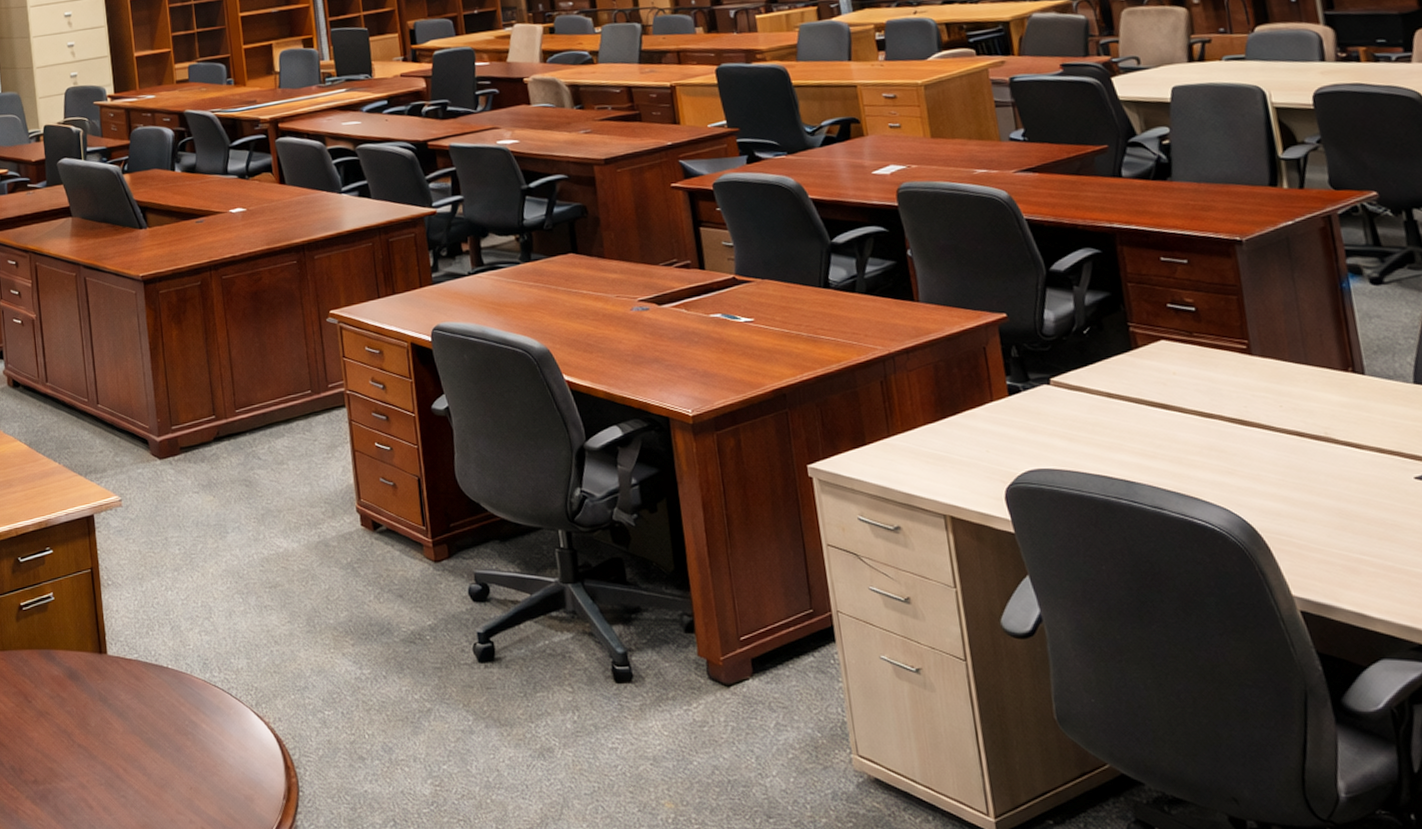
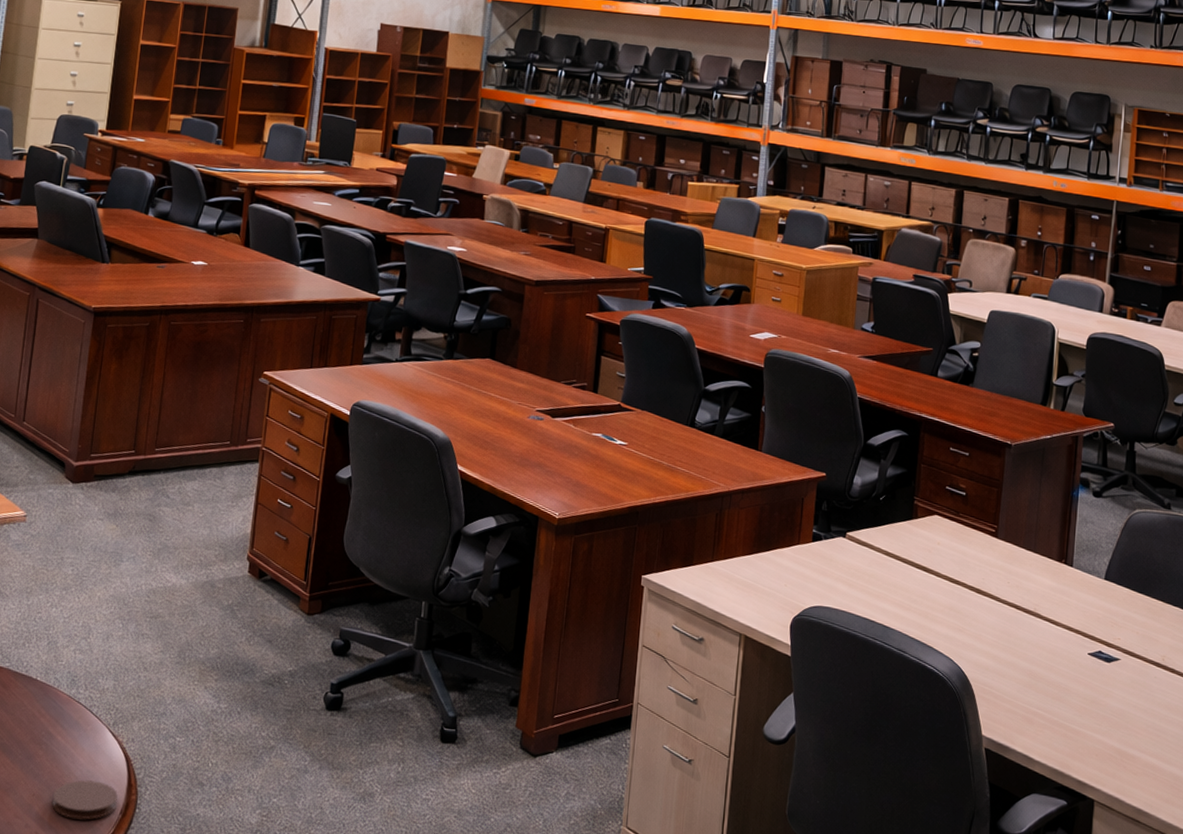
coaster: none [210,767,278,809] -> present [51,780,118,820]

